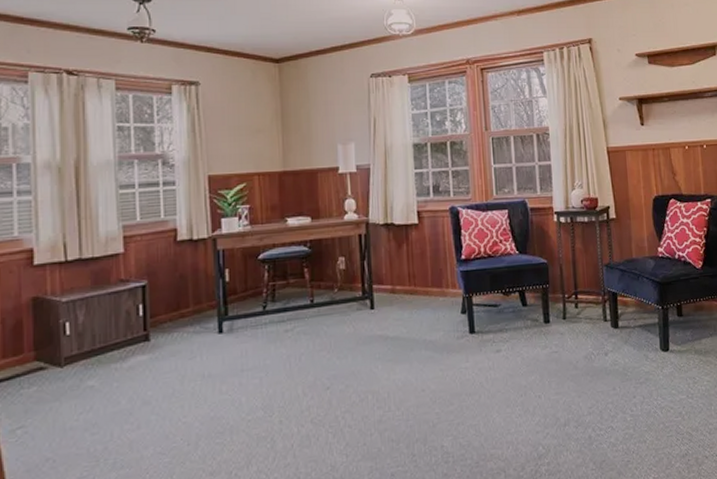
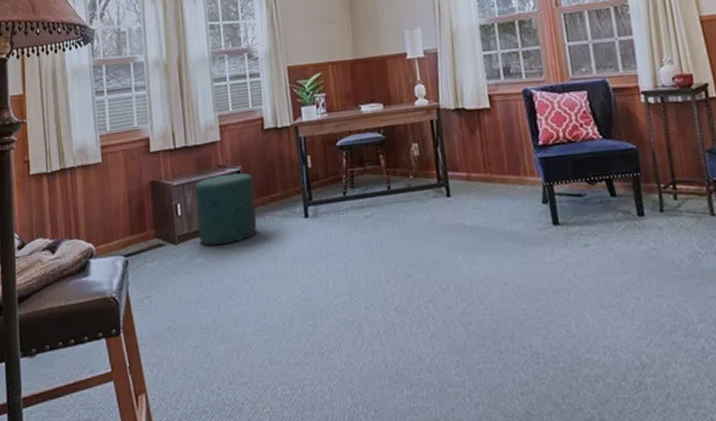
ottoman: none [89,287,163,367] -> present [195,173,257,246]

